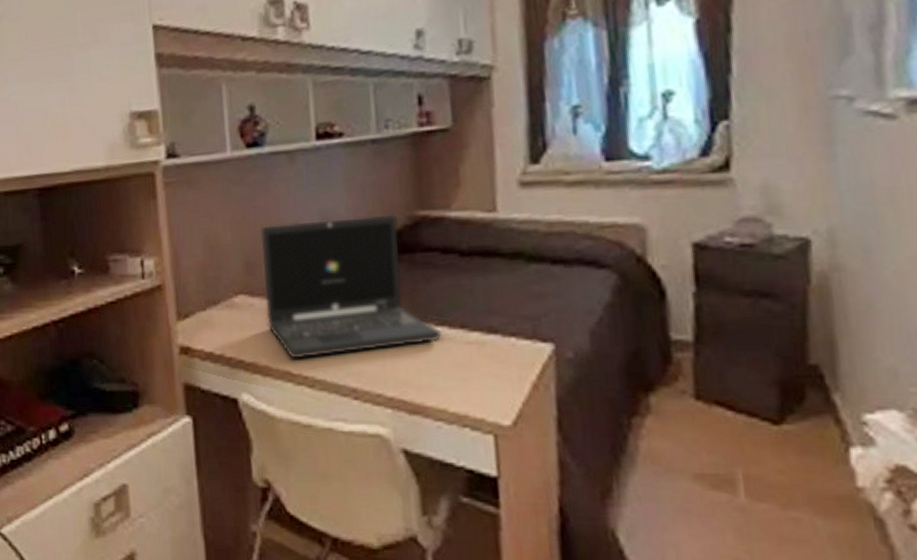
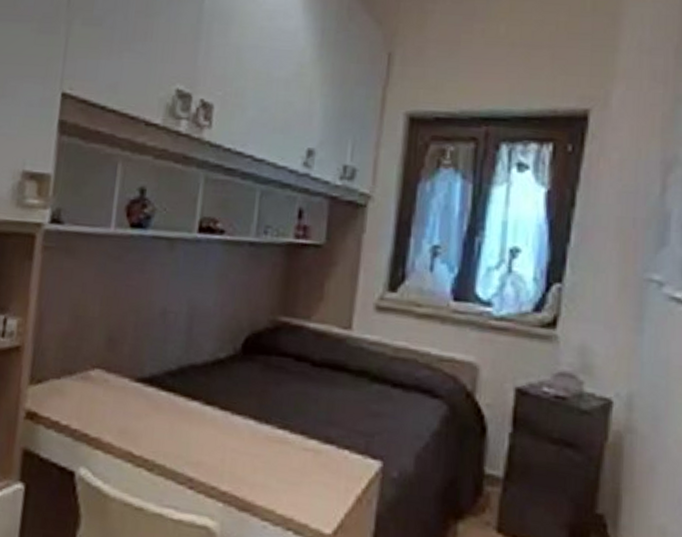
laptop: present [260,214,442,359] -> none [118,306,283,444]

